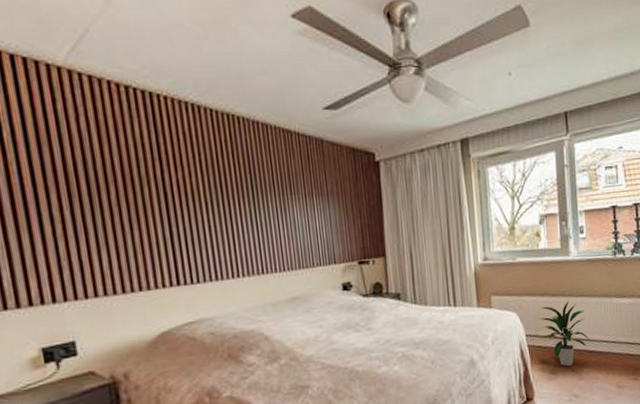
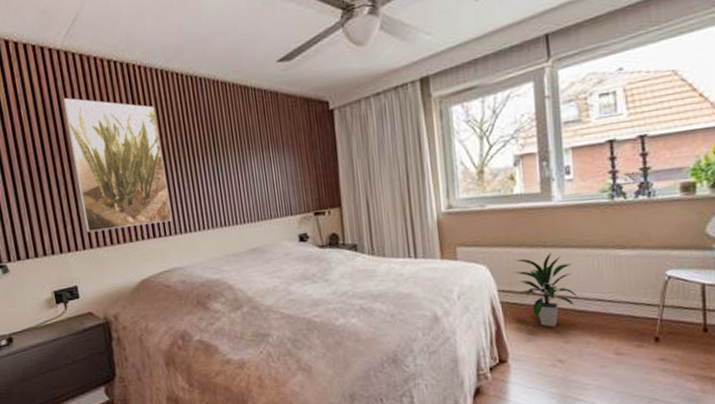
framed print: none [63,122,201,279] -> present [62,97,172,233]

